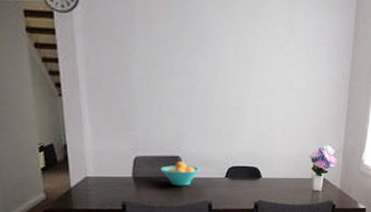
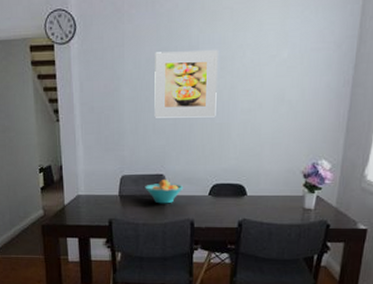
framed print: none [167,31,231,101] -> present [154,50,218,118]

